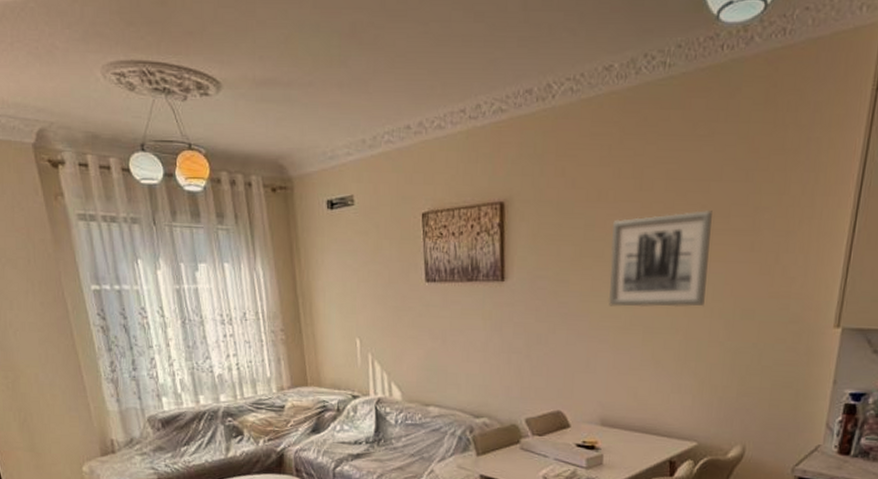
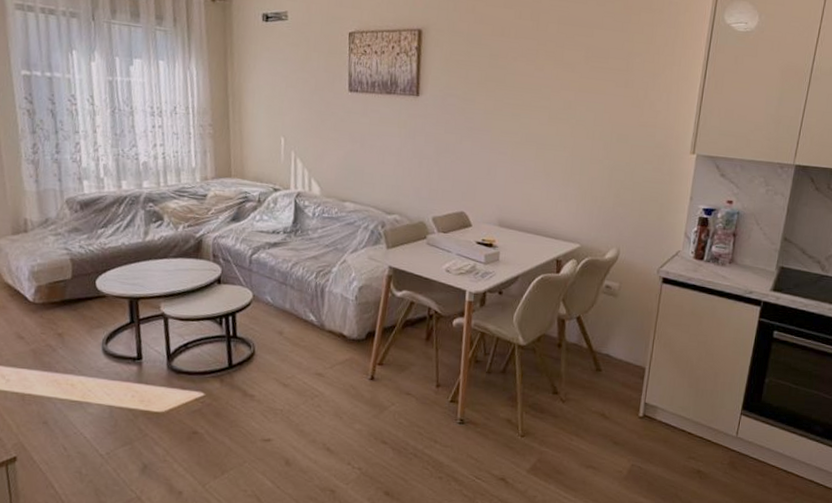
wall art: present [608,209,712,307] -> none [507,51,595,130]

